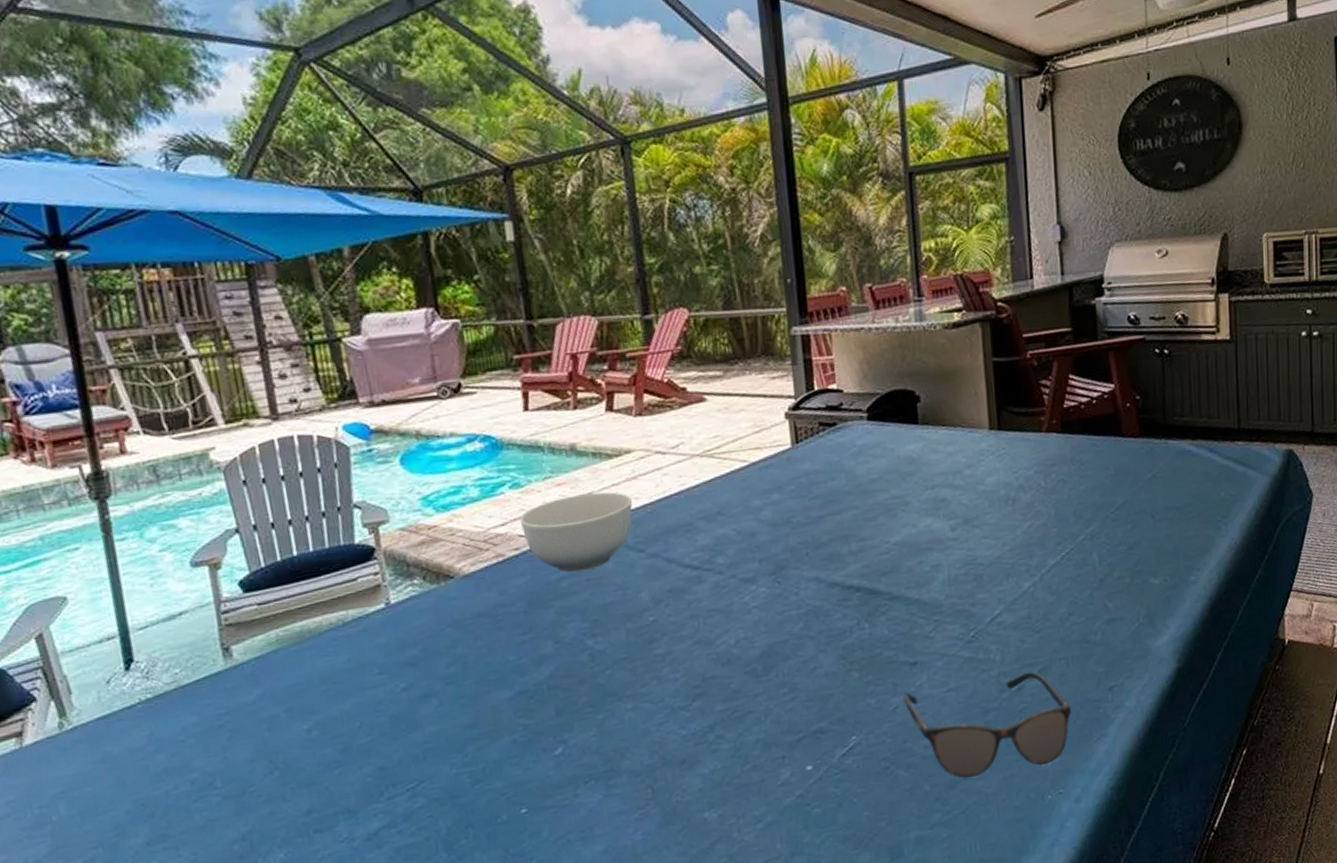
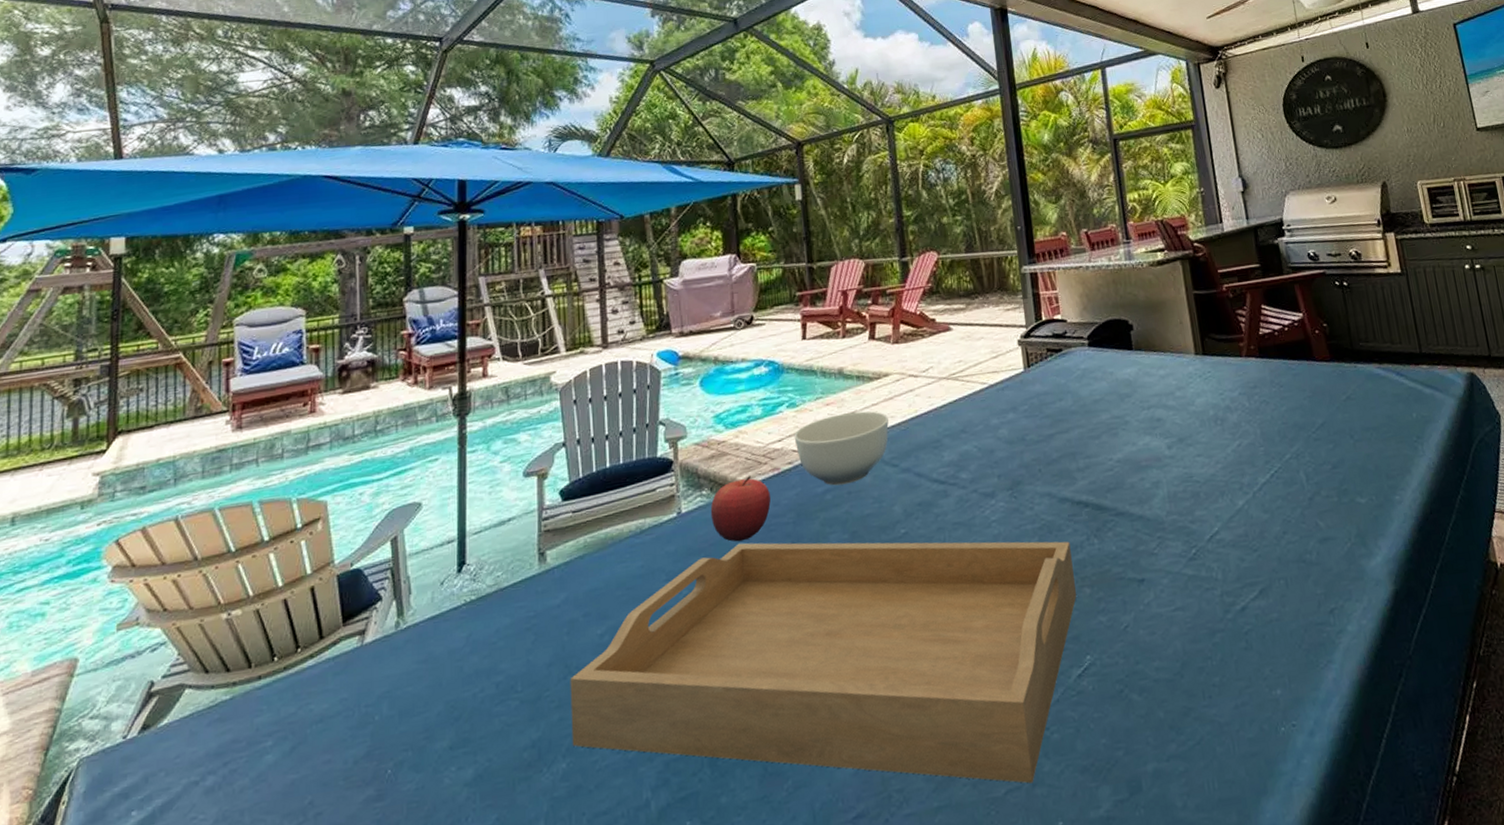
serving tray: none [277,626,844,854] -> present [570,541,1077,784]
fruit: none [424,562,497,633] -> present [710,474,771,542]
sunglasses: present [903,671,1072,779] -> none [1132,591,1296,706]

